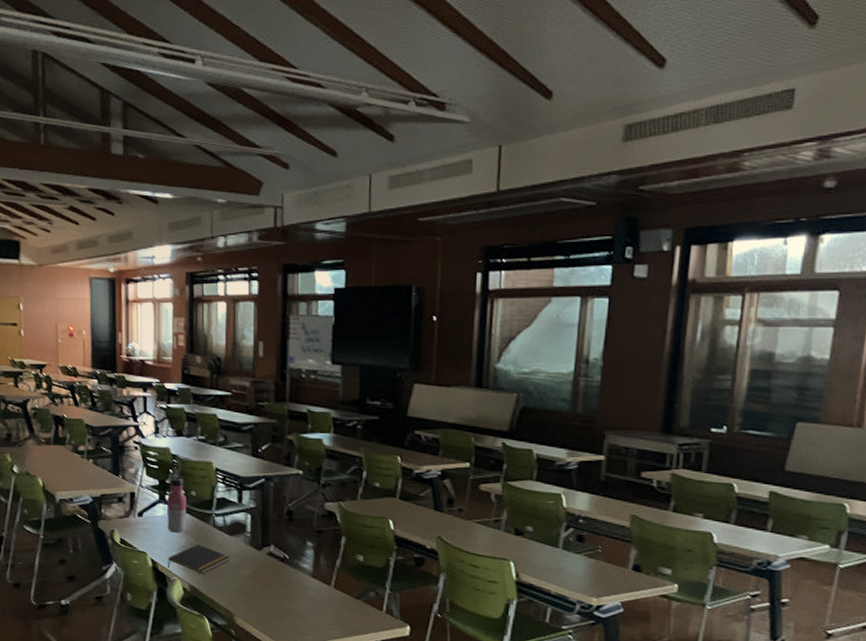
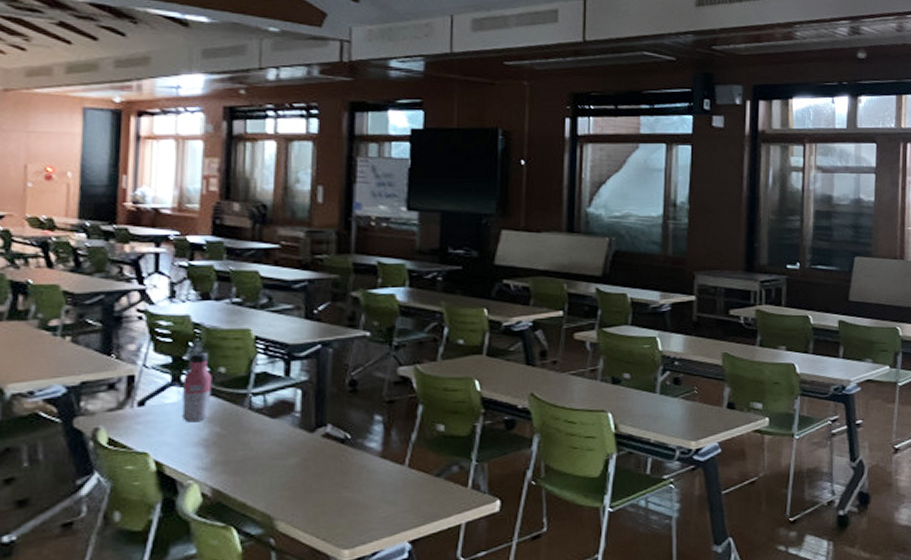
notepad: present [167,544,231,574] -> none [178,433,273,472]

